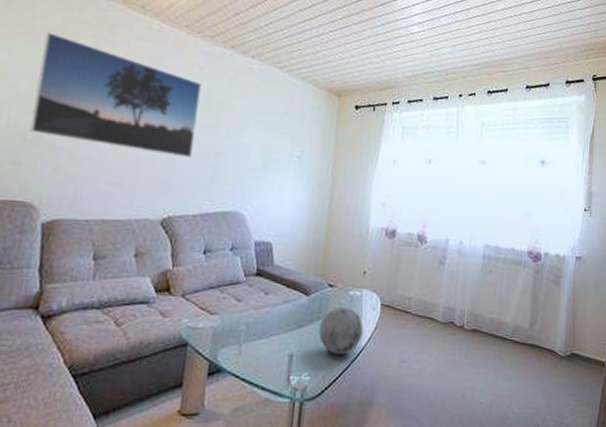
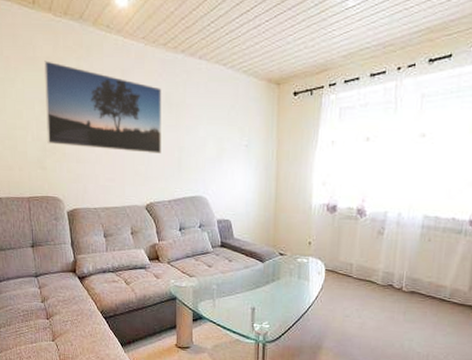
decorative orb: present [318,306,364,355] -> none [274,271,311,309]

